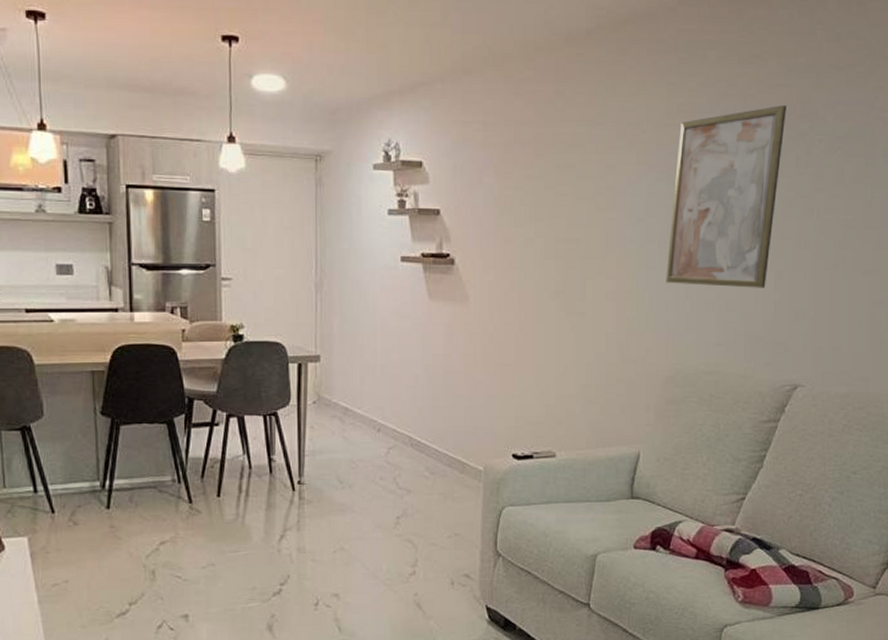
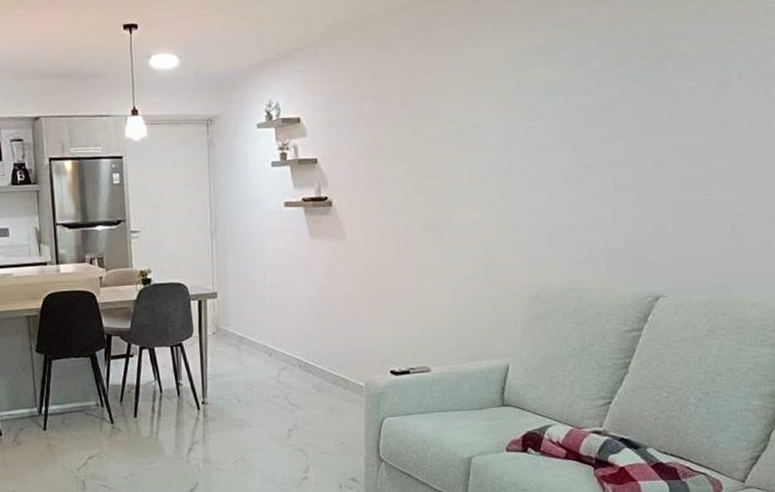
wall art: present [666,104,786,288] -> none [528,37,640,210]

